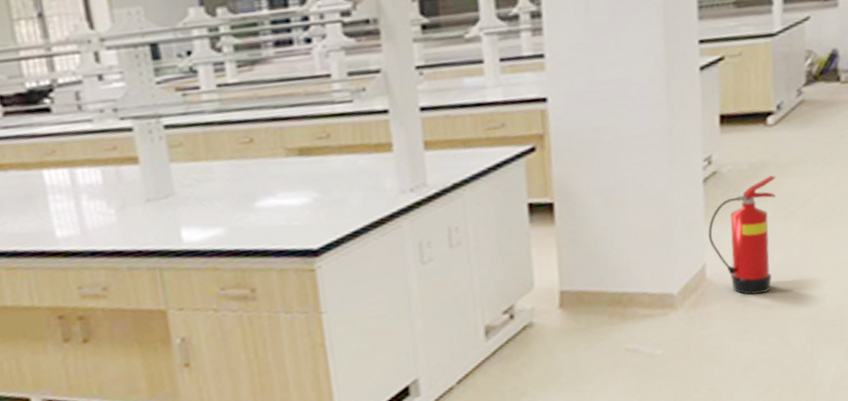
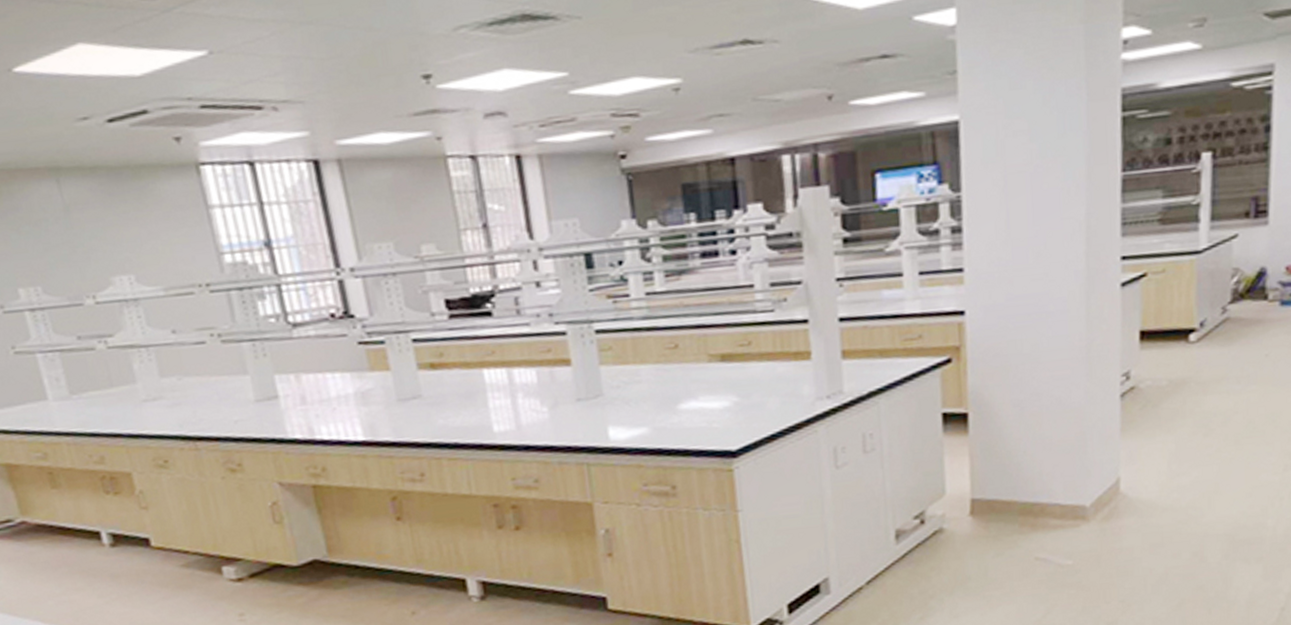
fire extinguisher: present [708,175,776,295] -> none [1123,392,1196,510]

